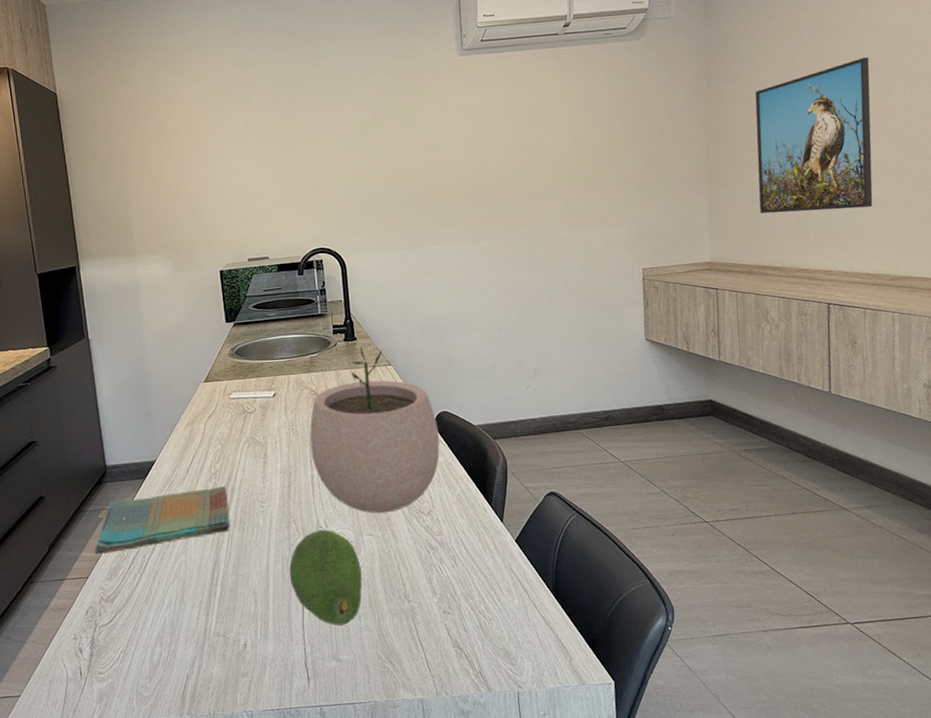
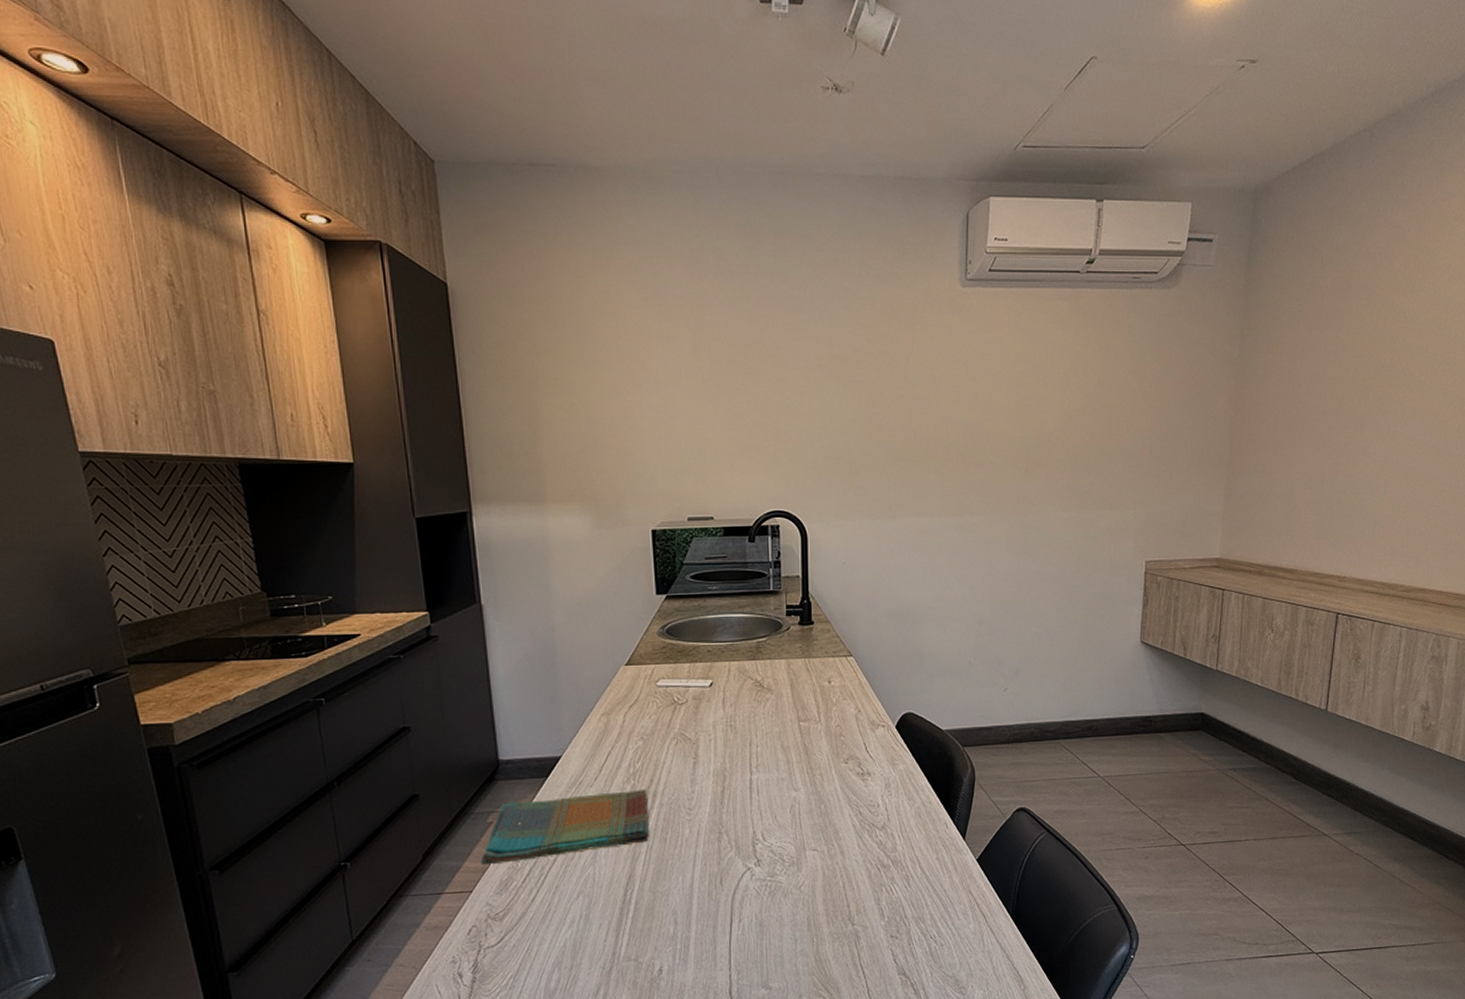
fruit: present [289,529,362,626] -> none [717,842,801,950]
plant pot: present [309,346,440,514] -> none [750,632,901,826]
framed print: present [755,57,873,214] -> none [1279,336,1416,509]

